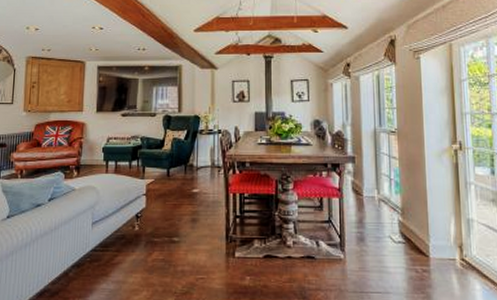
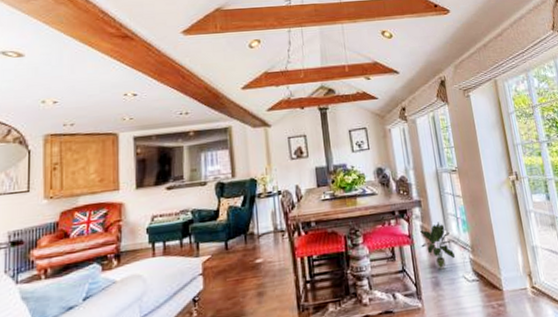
potted plant: none [349,180,383,227] -> present [420,221,455,270]

